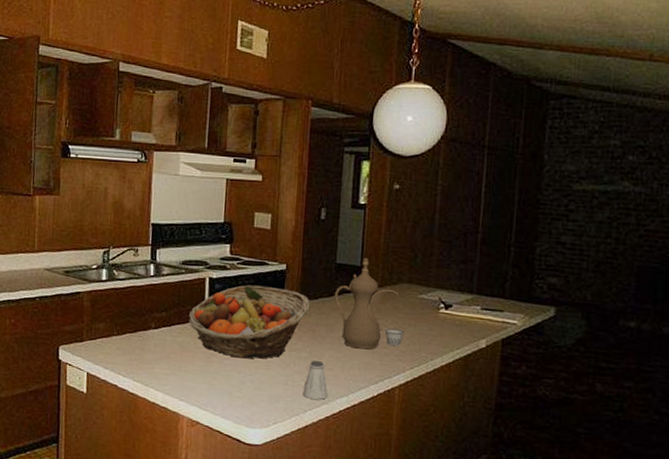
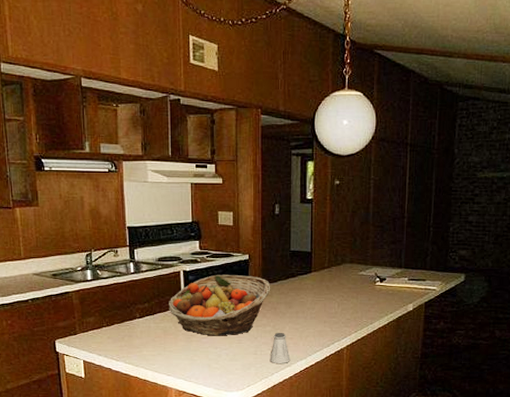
teapot: present [335,257,404,350] -> none [291,244,349,320]

